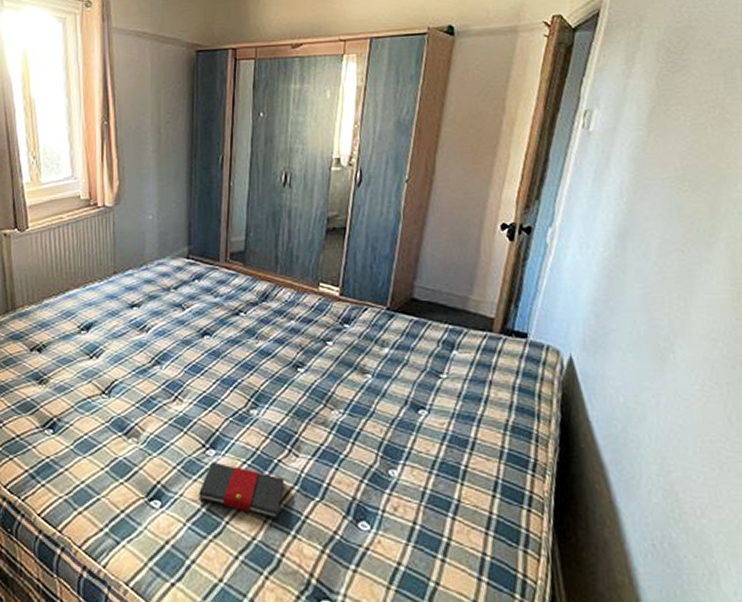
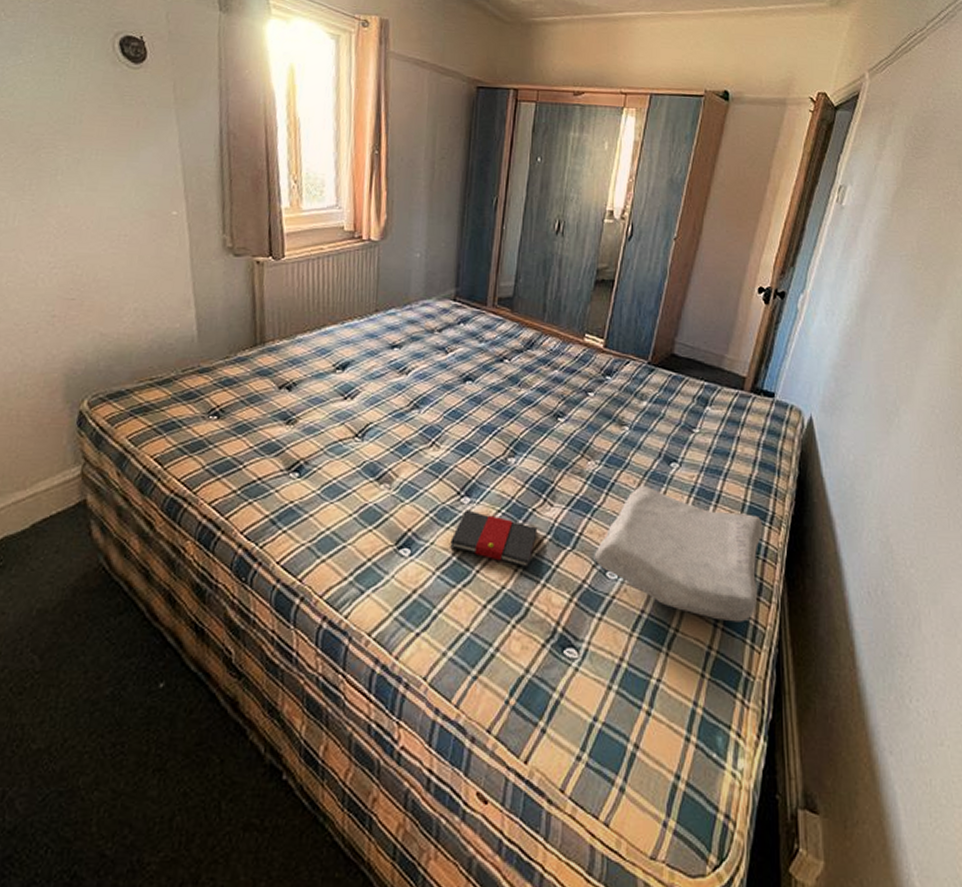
soap bar: none [344,434,525,576] -> present [594,485,763,622]

